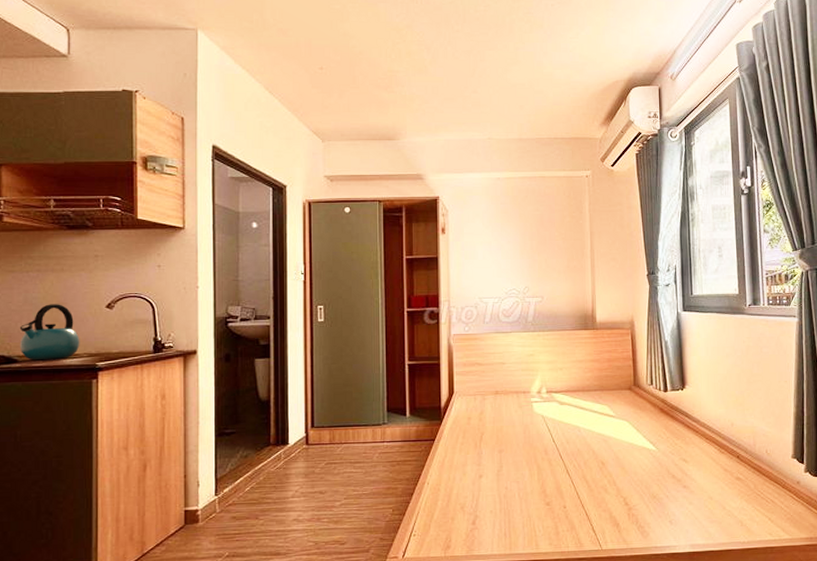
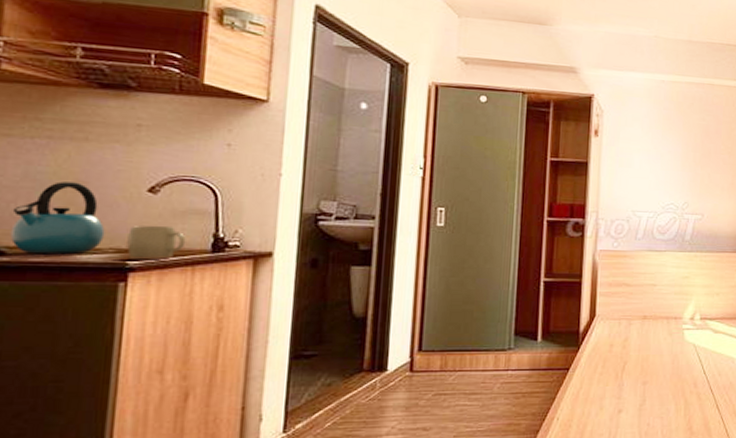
mug: none [96,333,135,362] -> present [127,225,186,260]

